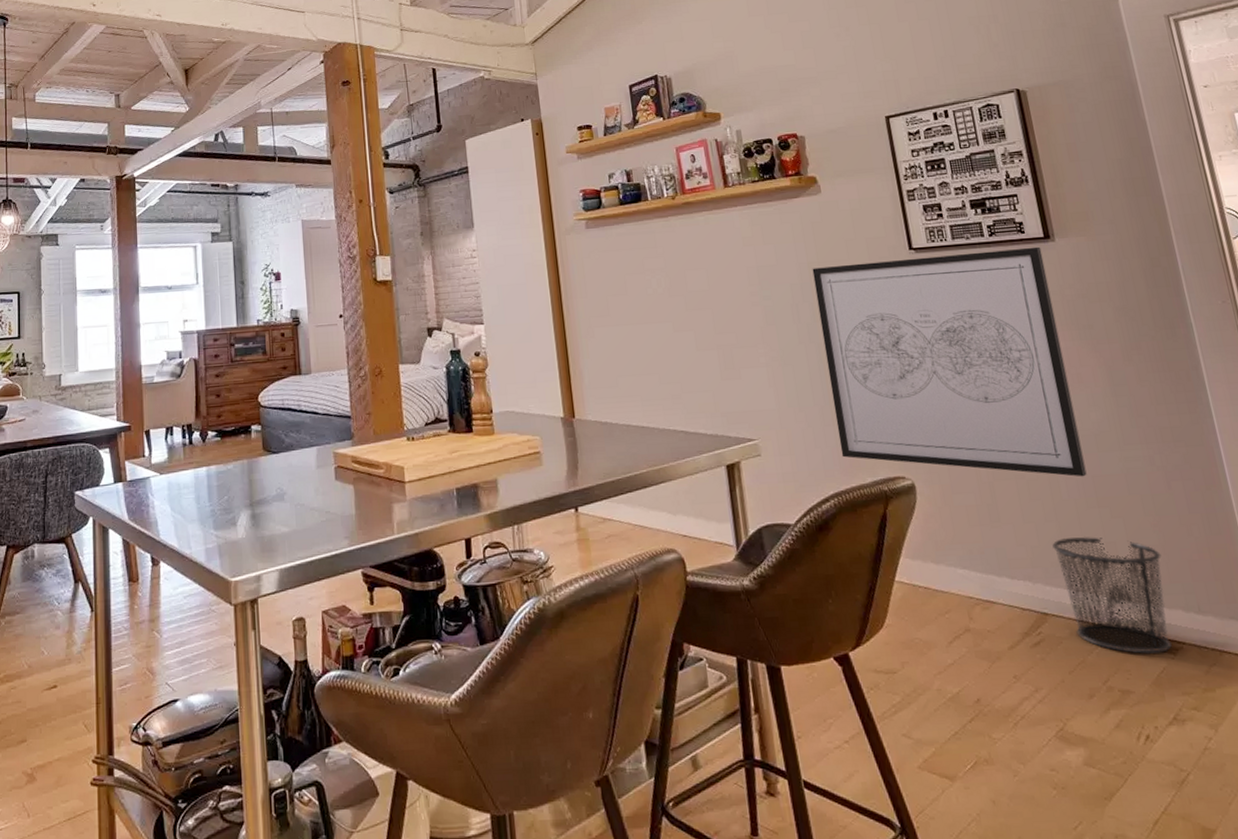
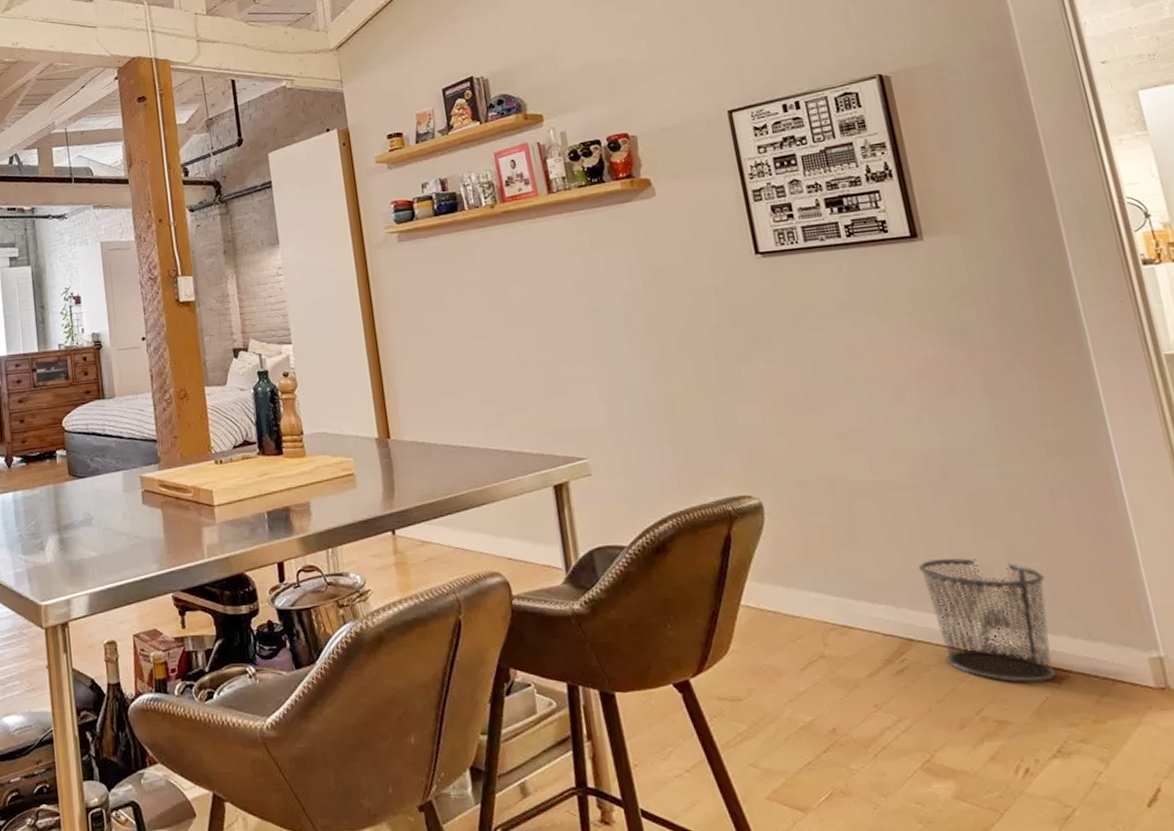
wall art: present [812,246,1087,477] -> none [646,246,959,495]

